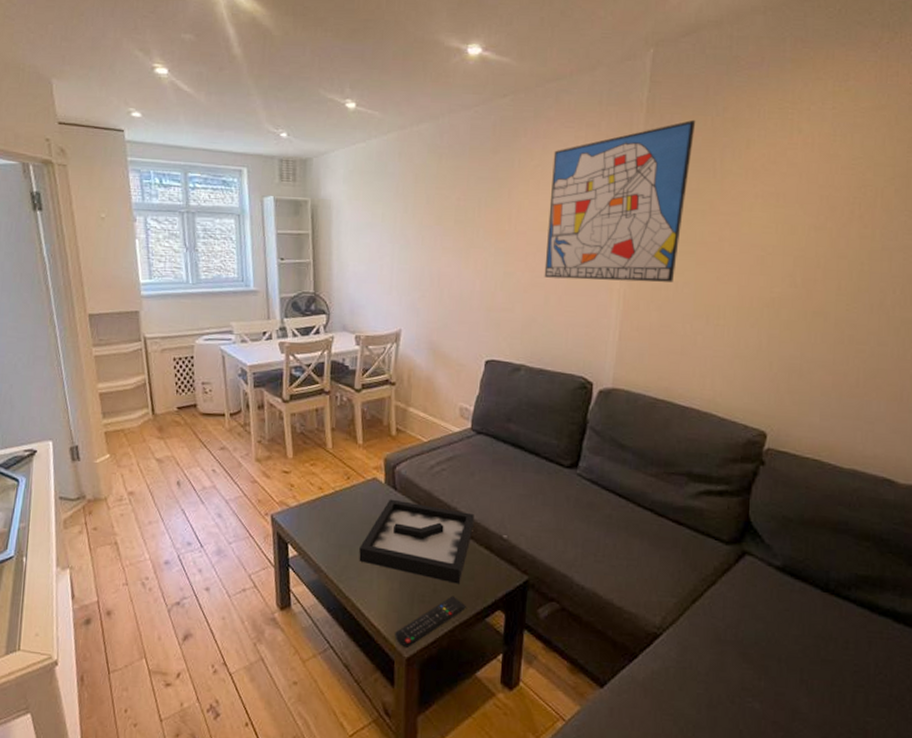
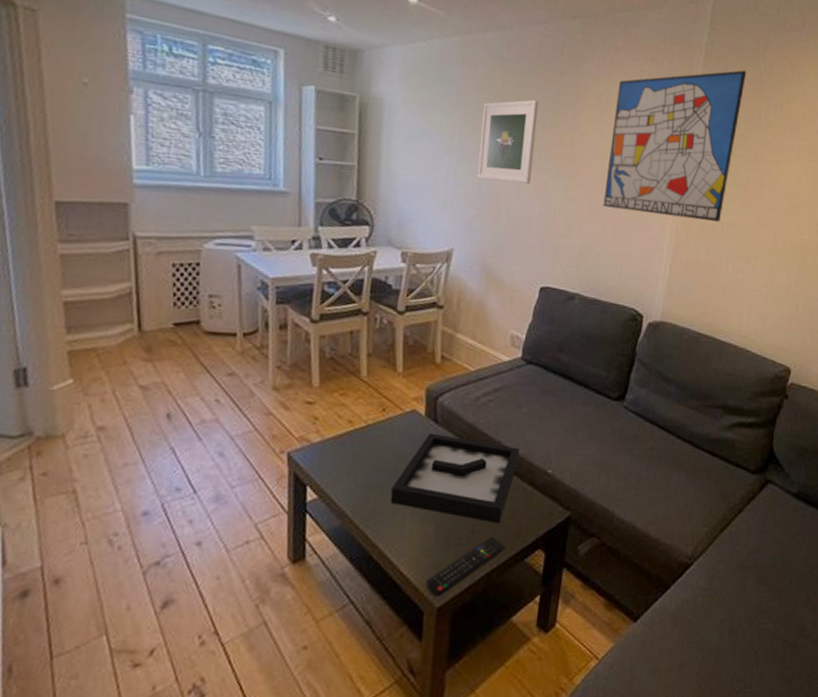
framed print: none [419,181,473,263] -> present [477,99,539,184]

